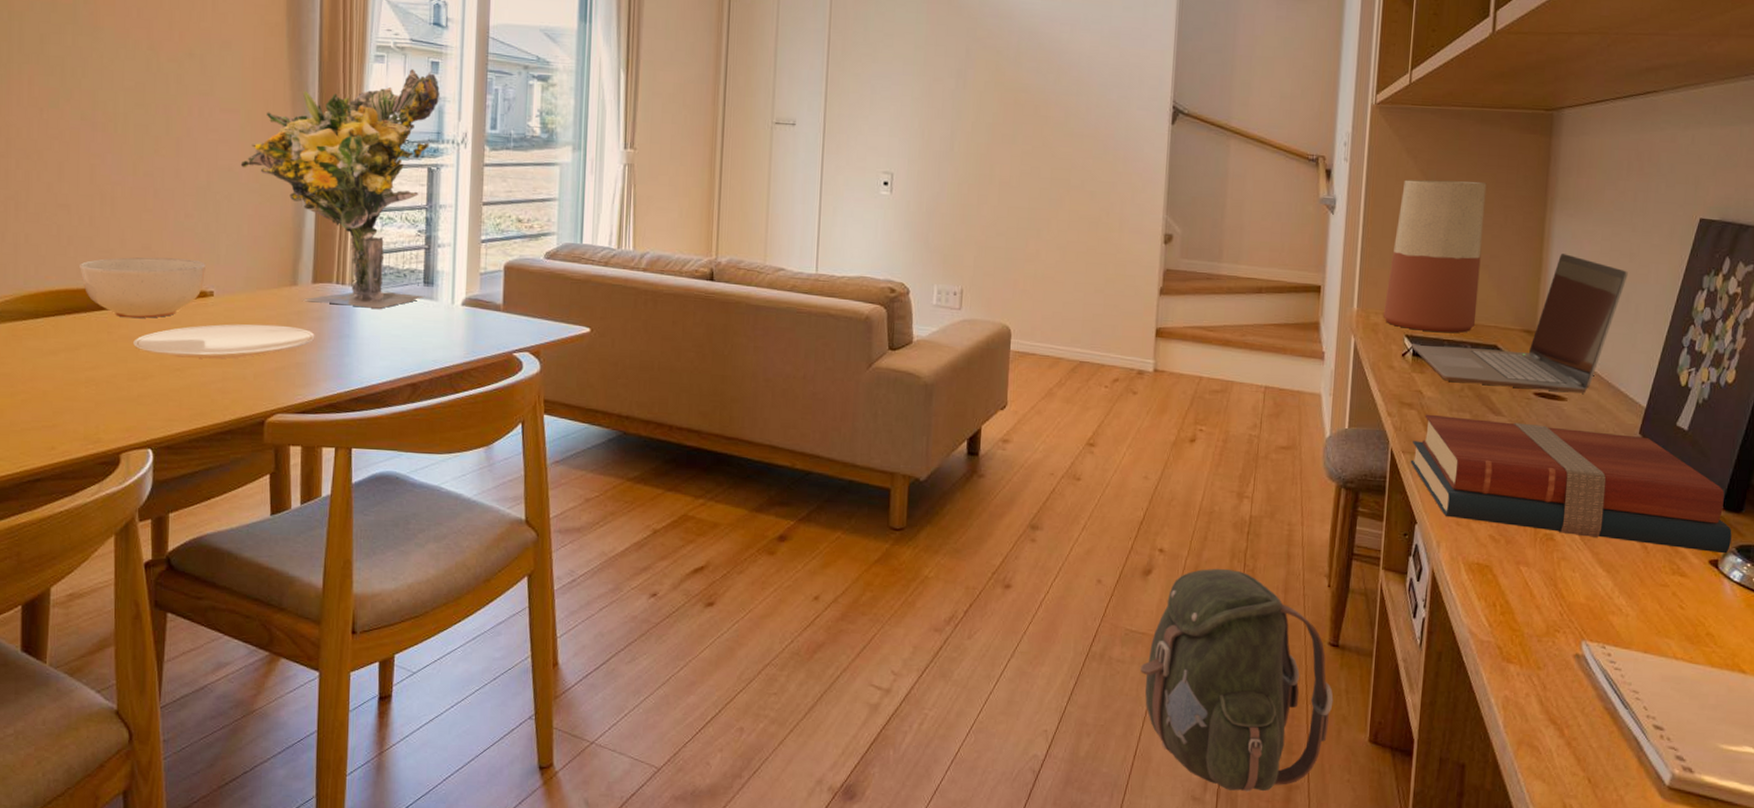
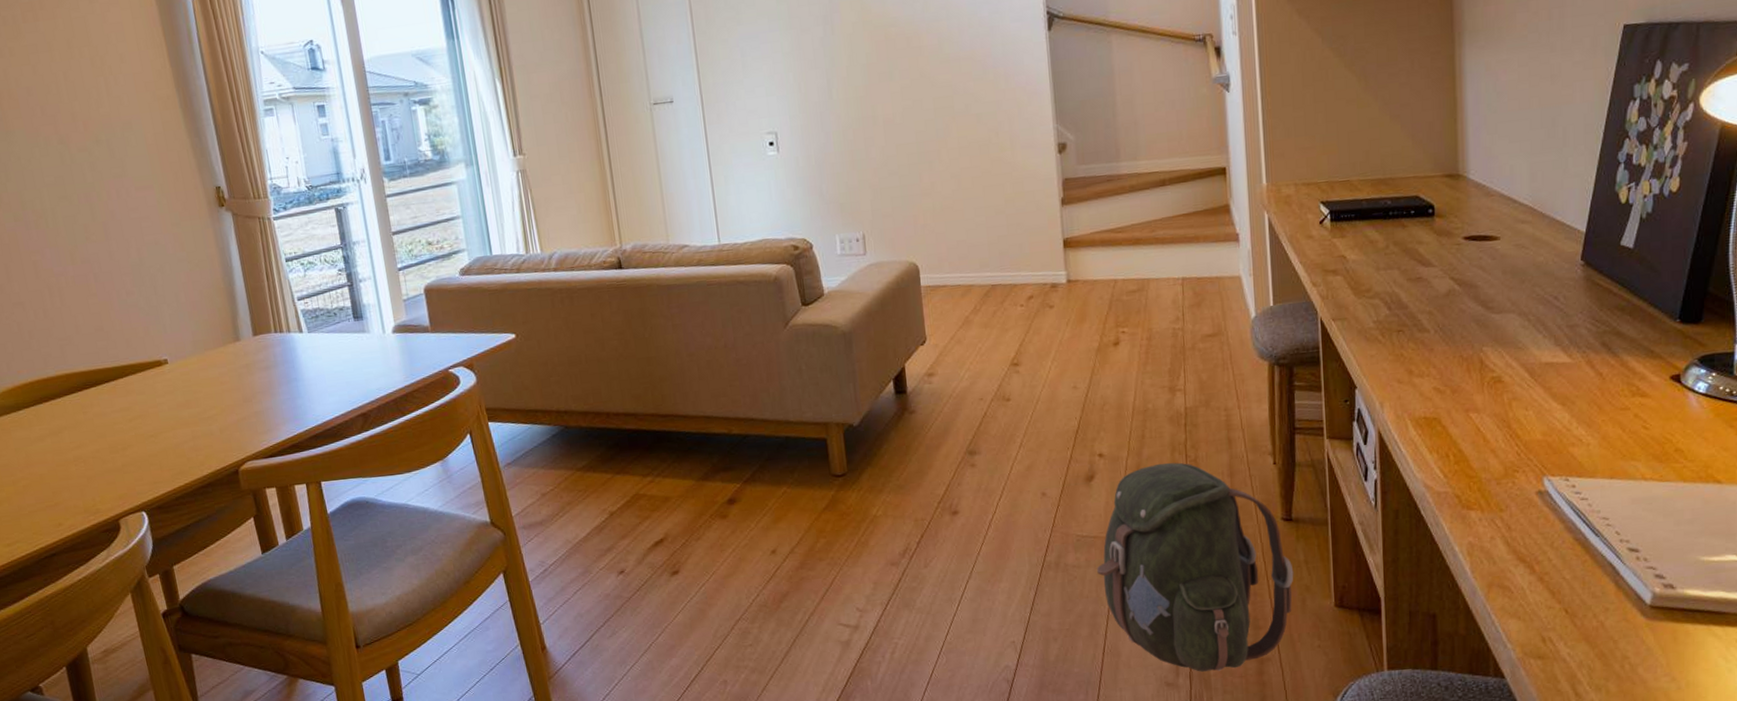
bowl: present [78,257,206,319] -> none [43,333,157,397]
plate: present [133,324,315,359] -> none [107,379,267,426]
bouquet: present [240,69,440,309] -> none [164,116,358,354]
vase: present [1384,179,1487,333] -> none [1294,30,1393,195]
laptop: present [1410,254,1628,394] -> none [1327,88,1551,241]
books: present [1410,414,1732,554] -> none [1342,262,1692,377]

